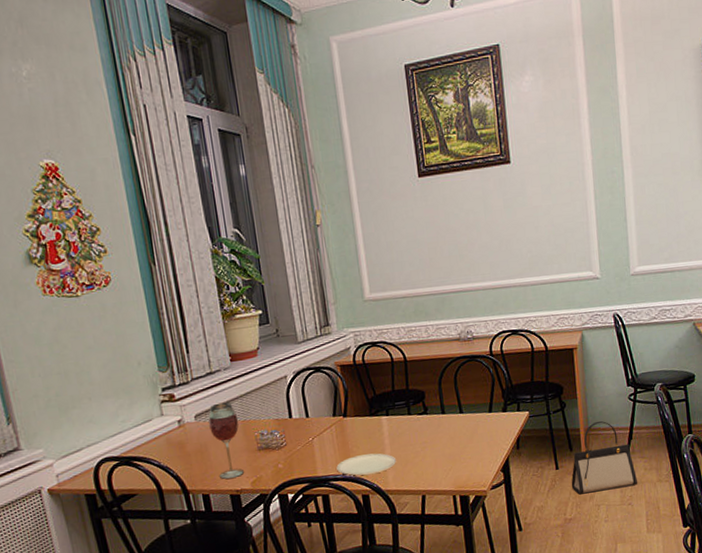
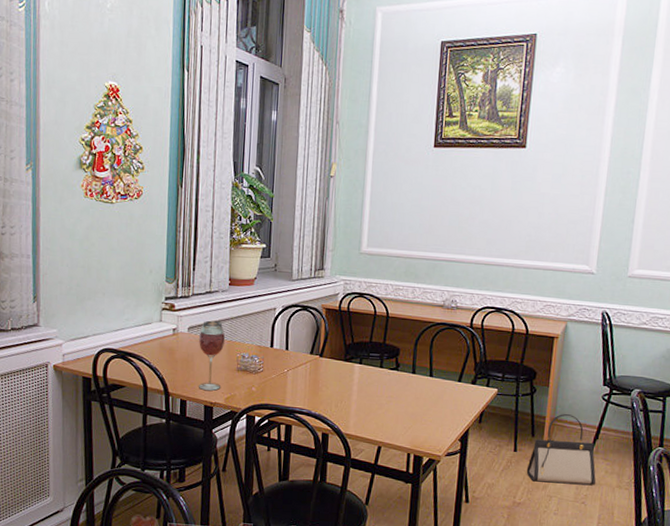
plate: present [336,453,397,476] -> none [304,395,361,416]

